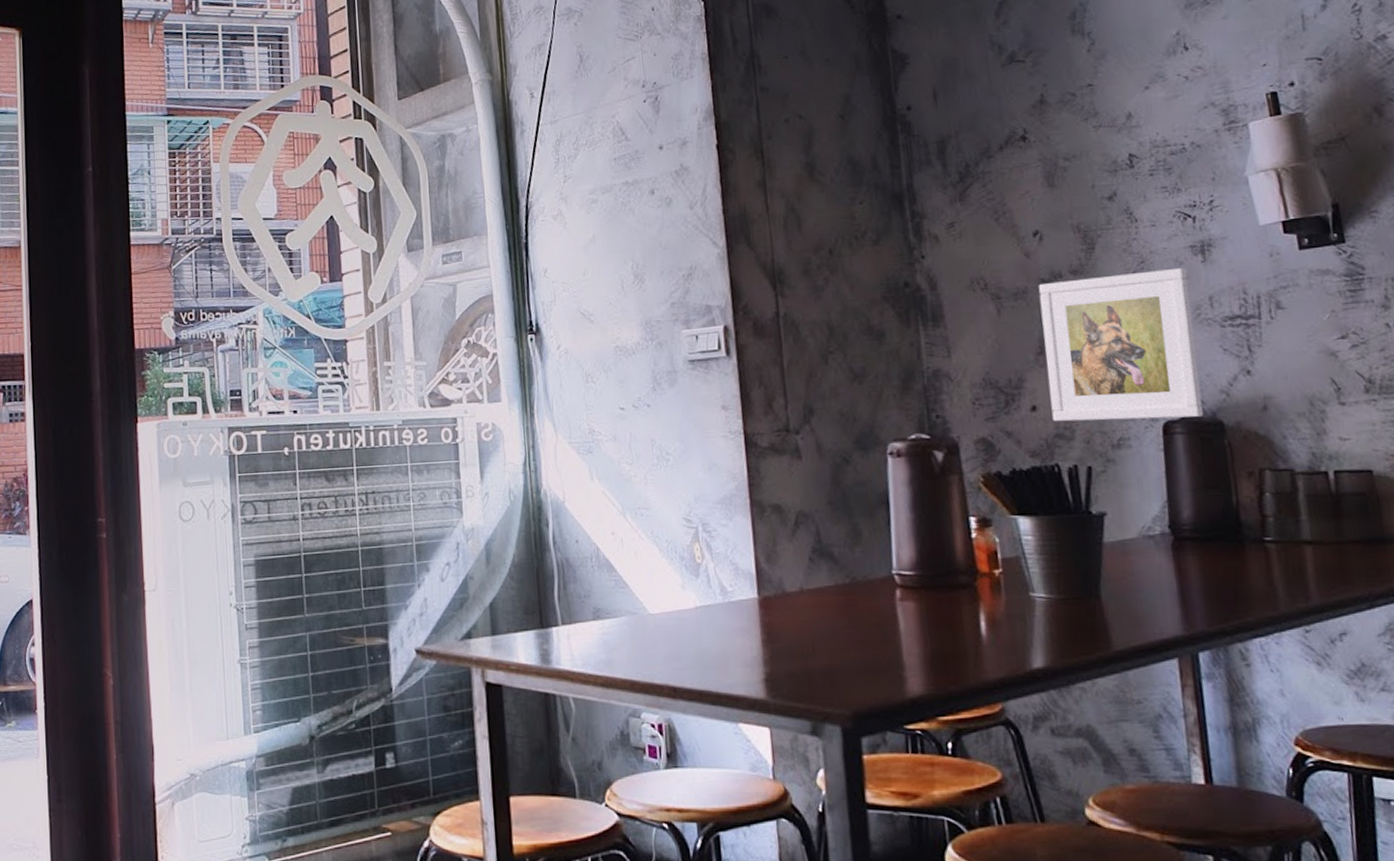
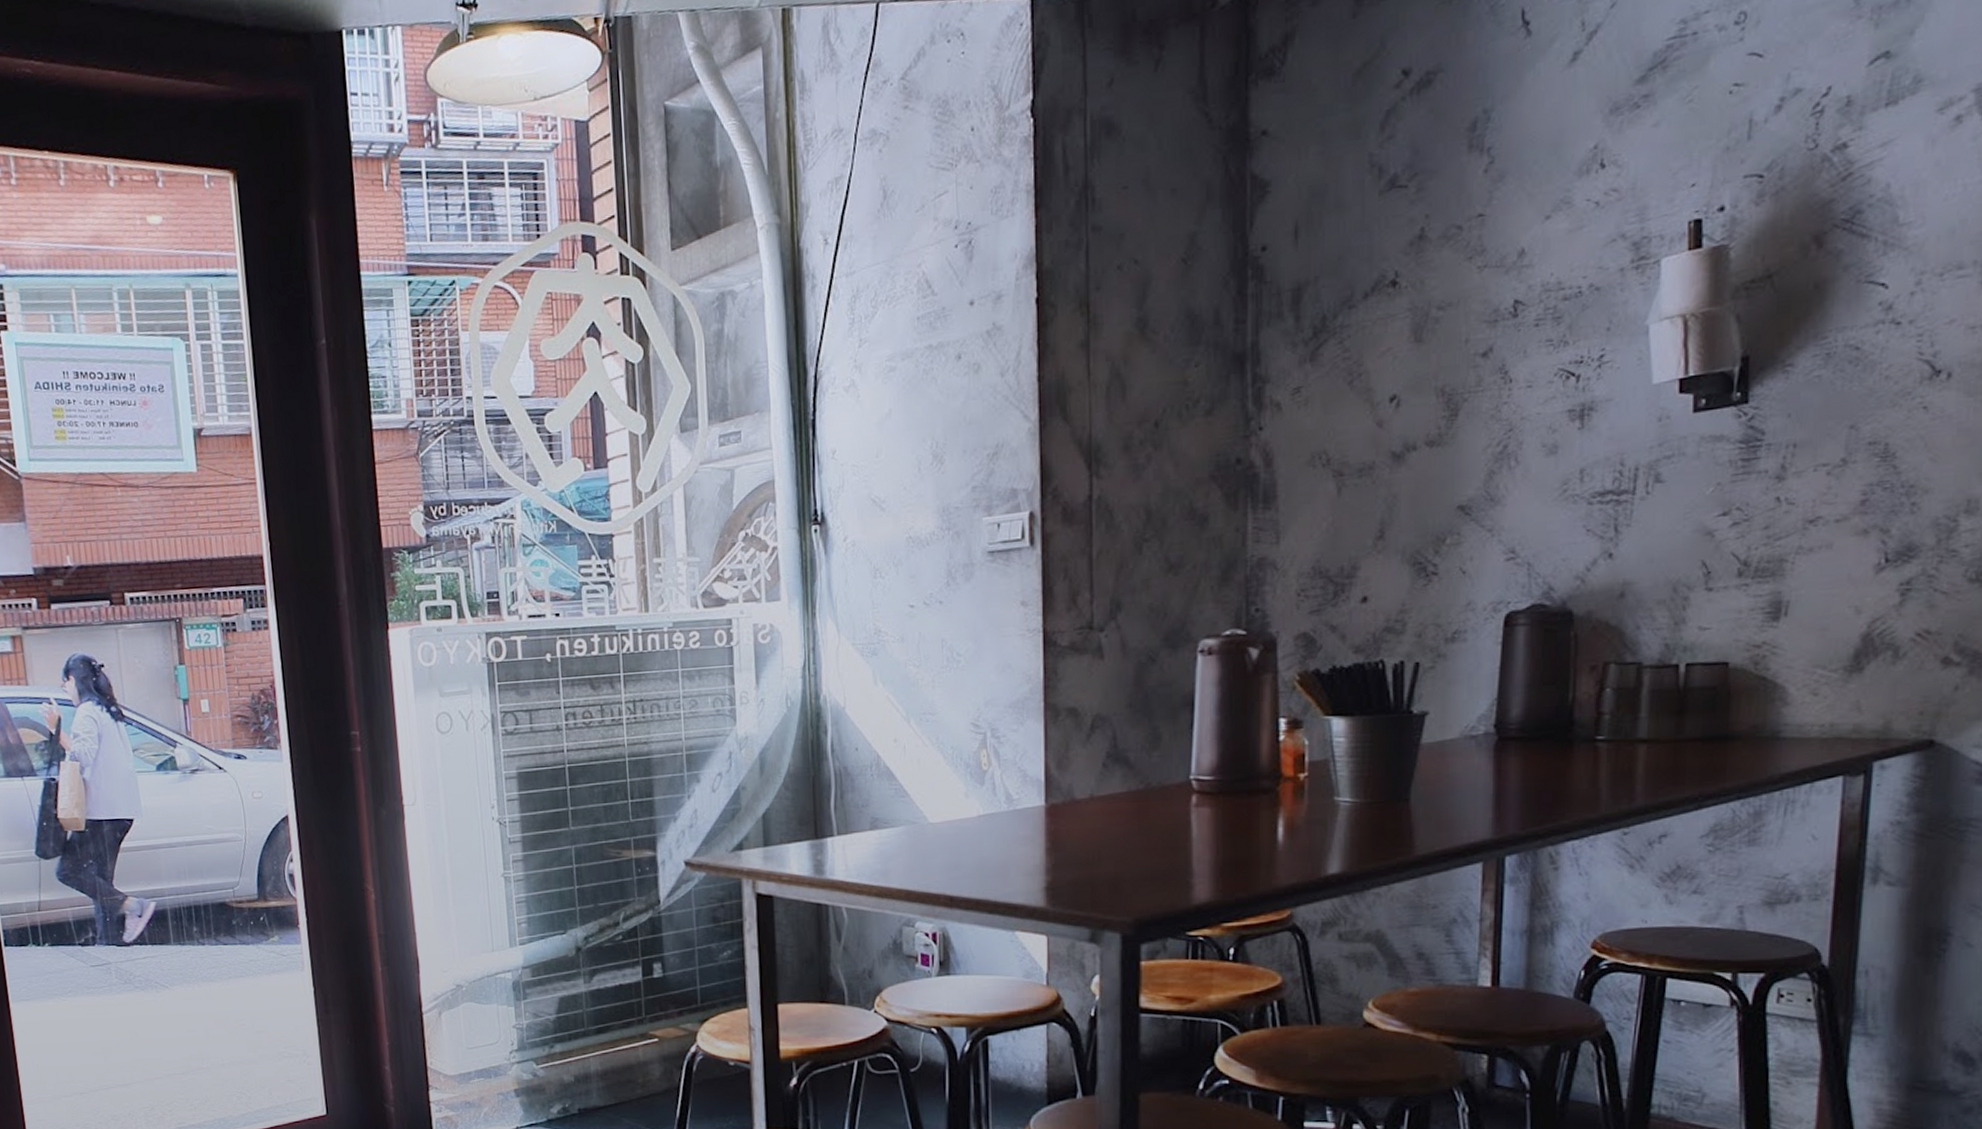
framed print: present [1038,267,1204,422] -> none [1384,435,1559,614]

